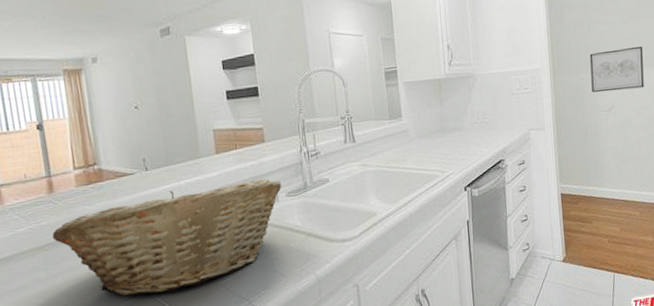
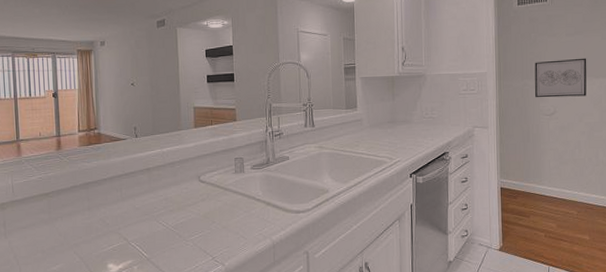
fruit basket: present [52,179,282,296] -> none [56,152,248,242]

